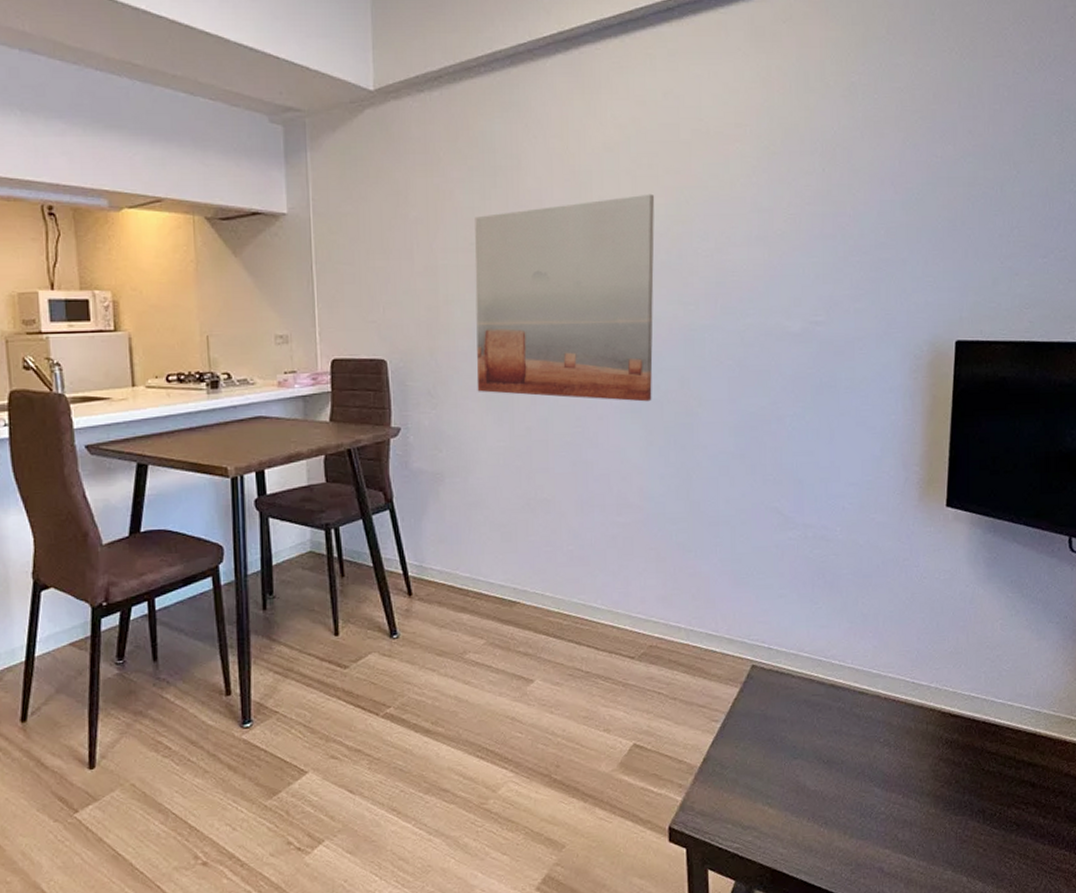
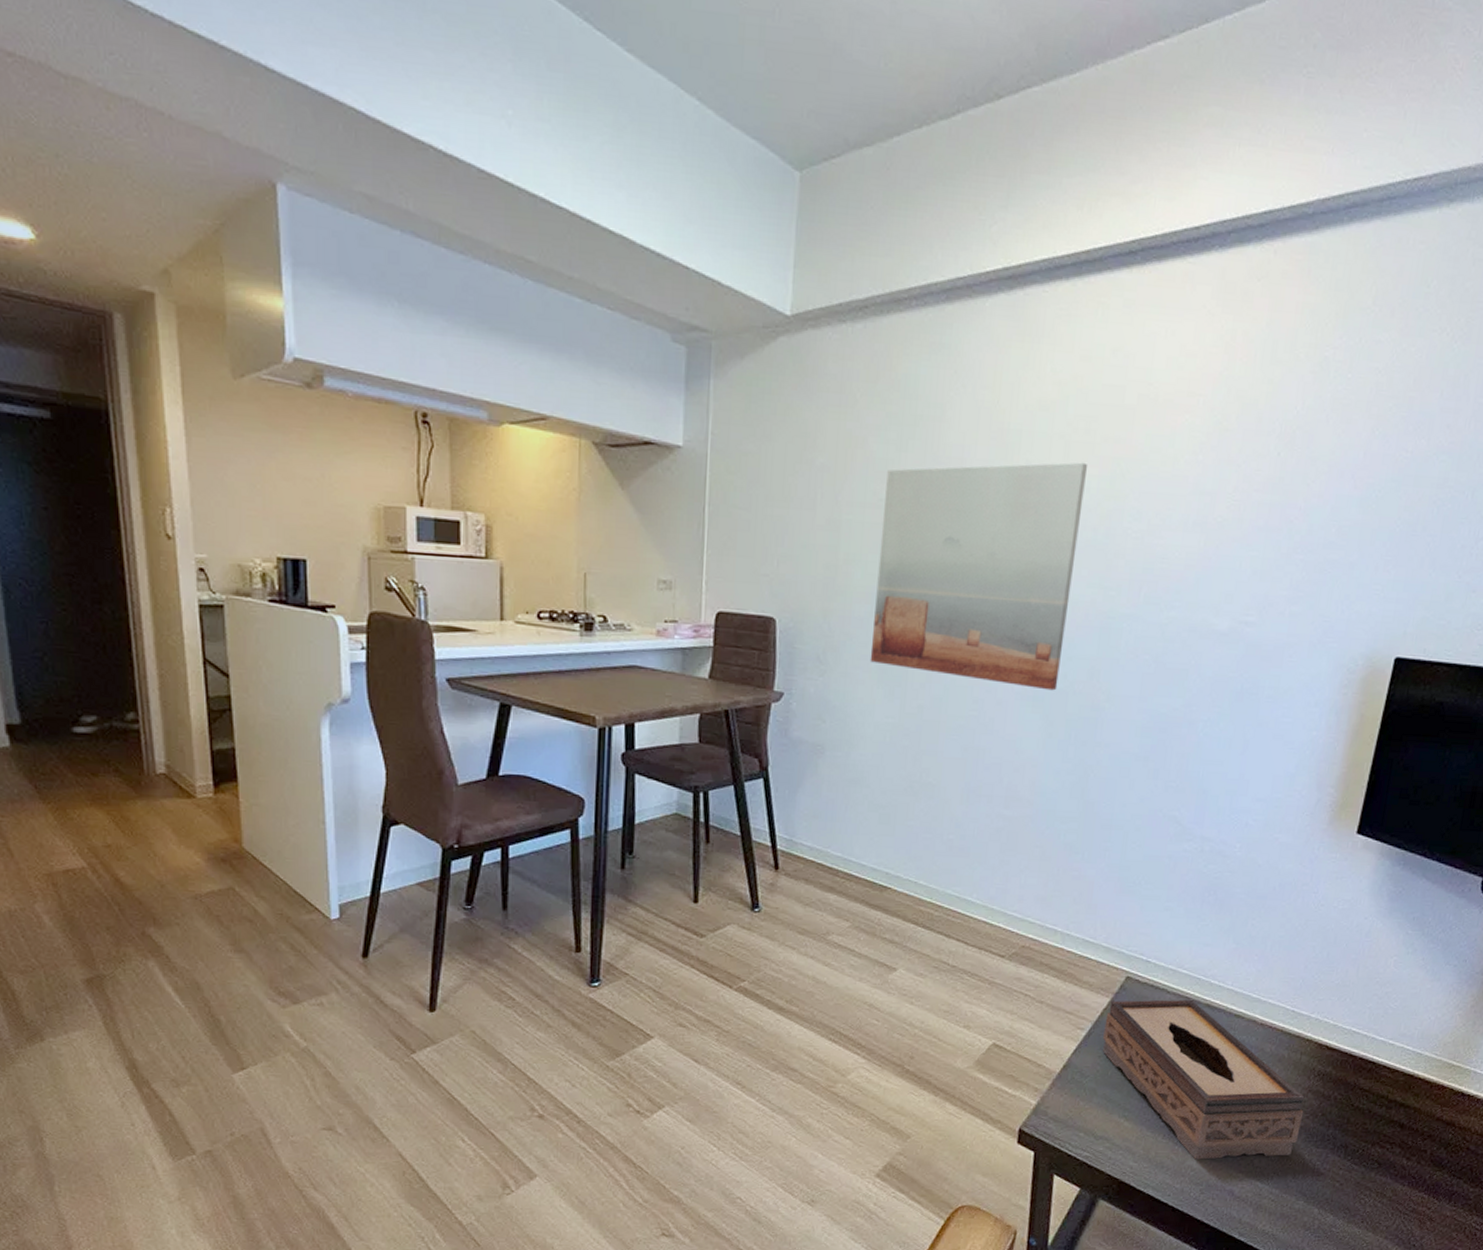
tissue box: none [737,681,938,840] -> present [1103,999,1304,1160]

